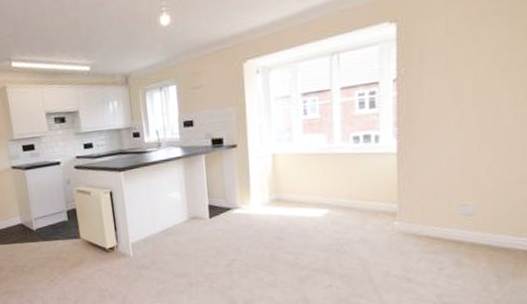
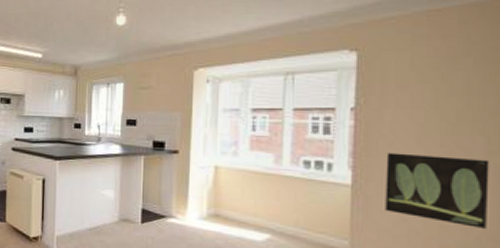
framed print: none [426,111,516,175] -> present [385,152,490,229]

